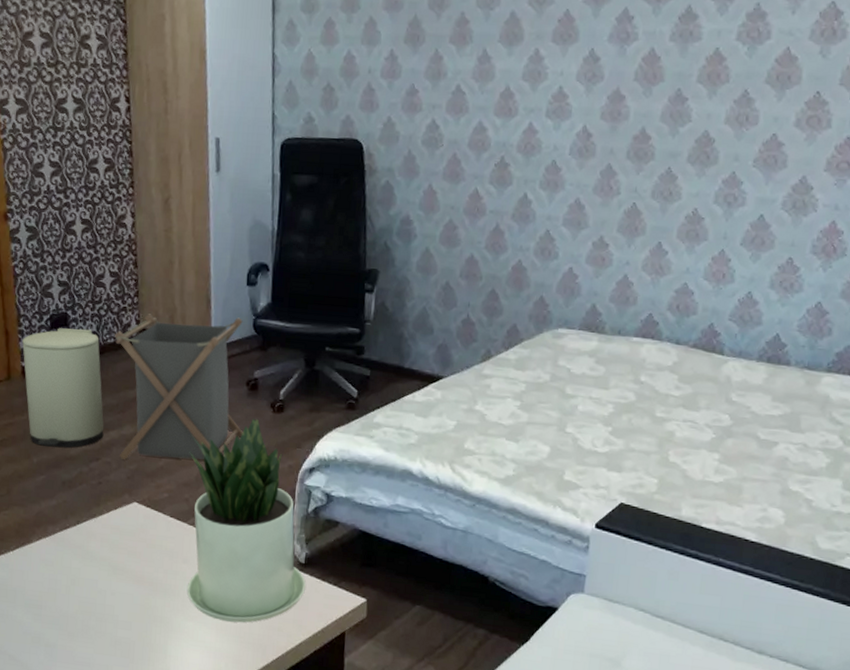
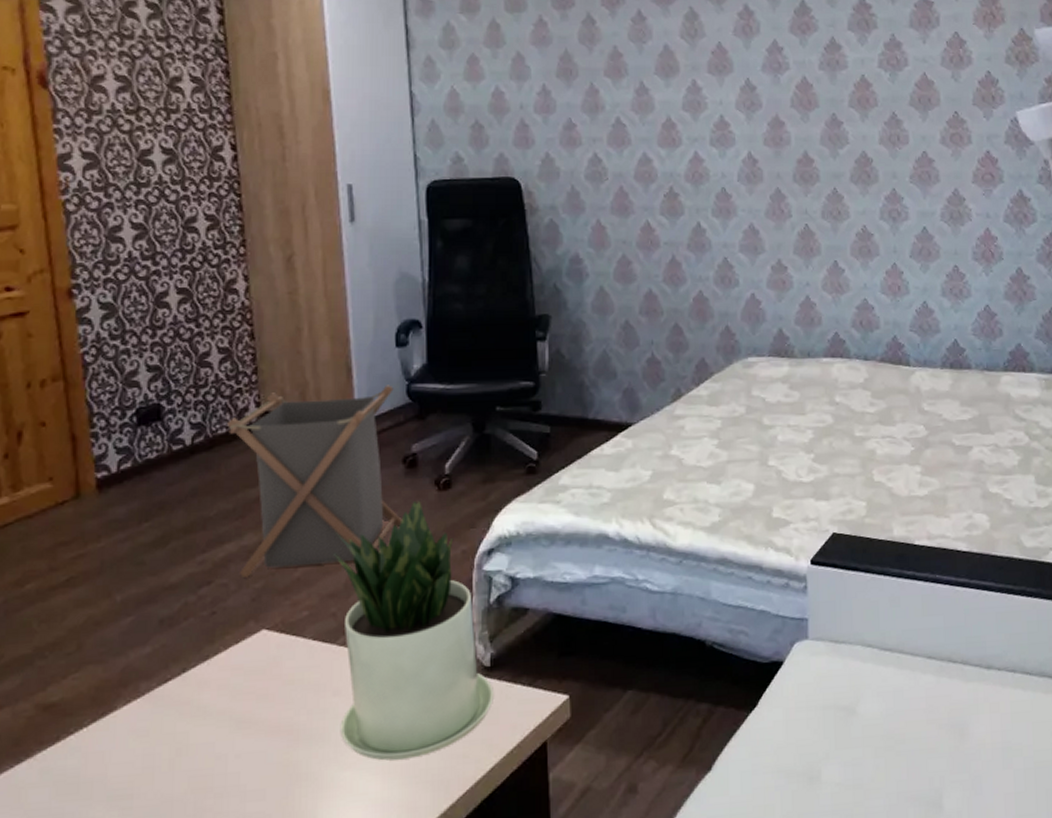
pedal bin: present [22,328,104,448] -> none [97,420,217,578]

